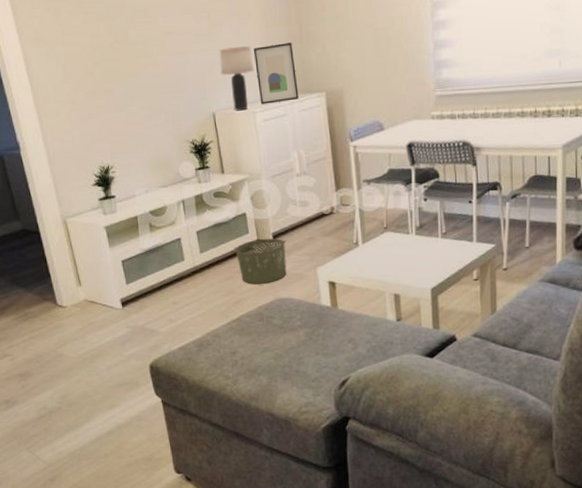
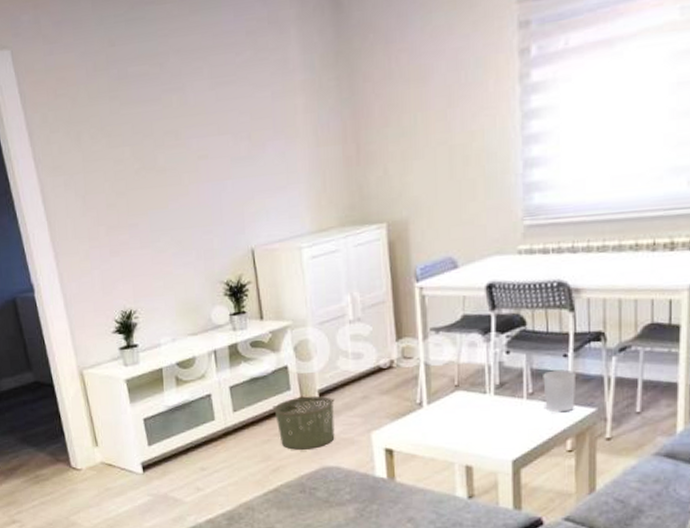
table lamp: present [219,46,254,111] -> none [260,170,302,247]
picture frame: present [253,42,299,105] -> none [300,165,354,239]
candle holder: none [453,213,480,249] -> present [543,369,577,413]

